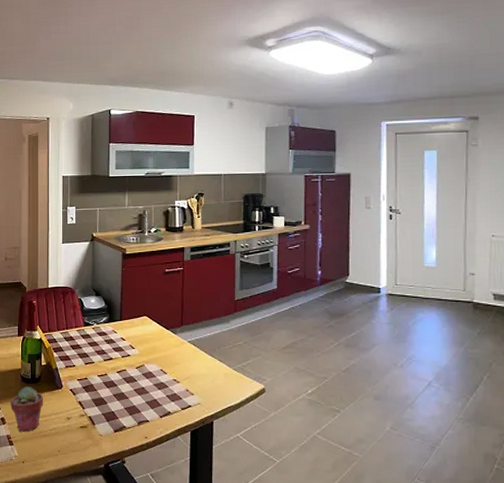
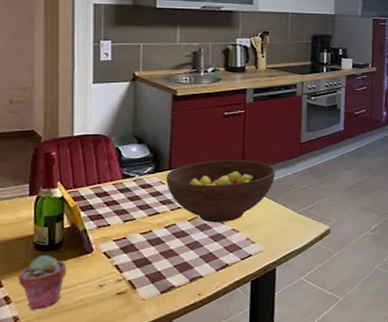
fruit bowl: none [118,313,212,372] -> present [166,159,276,223]

